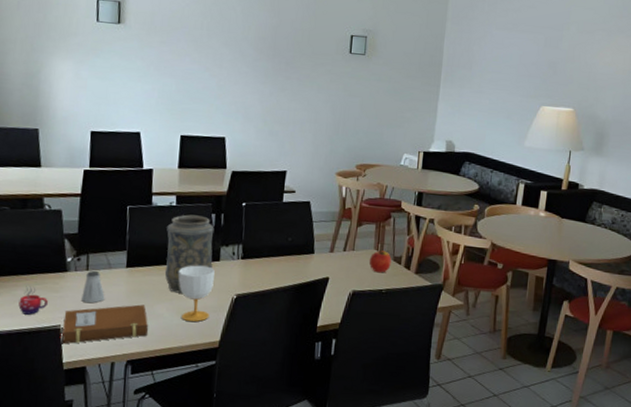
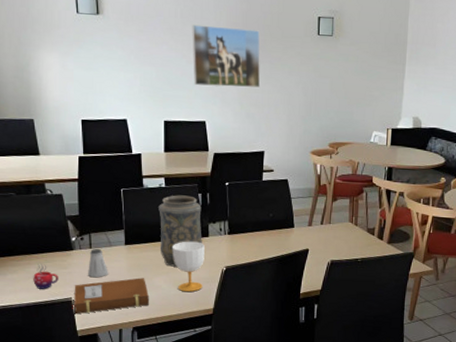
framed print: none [215,37,289,104] -> present [192,24,261,88]
apple: present [369,249,392,273] -> none [344,222,365,244]

